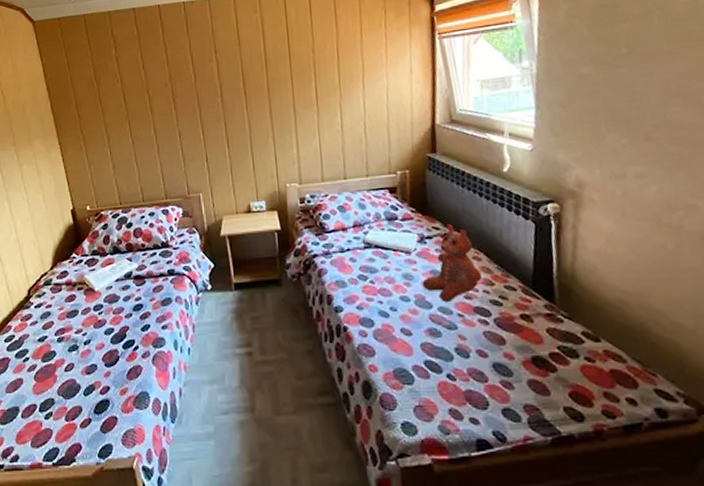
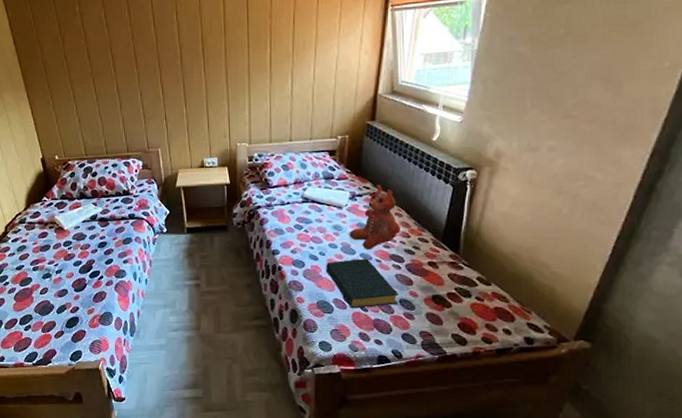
hardback book: none [399,312,492,378] -> present [326,258,399,309]

